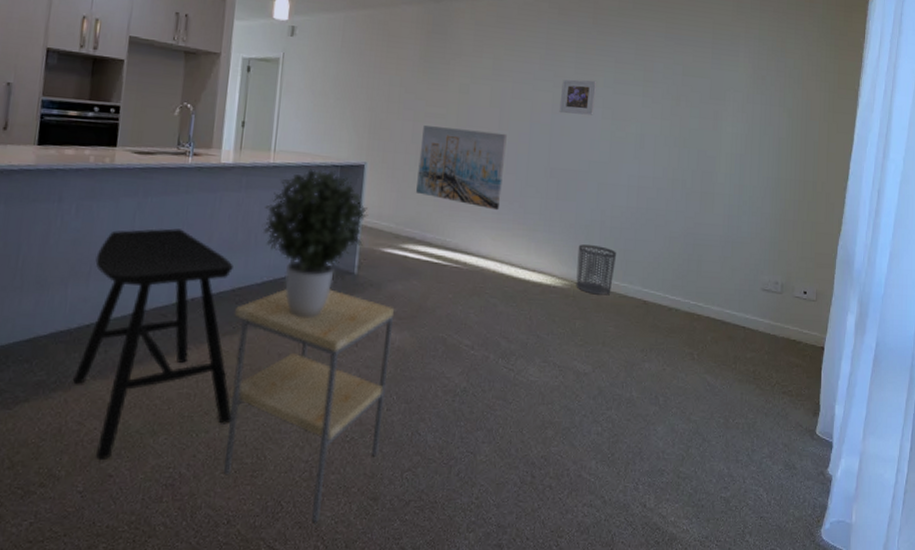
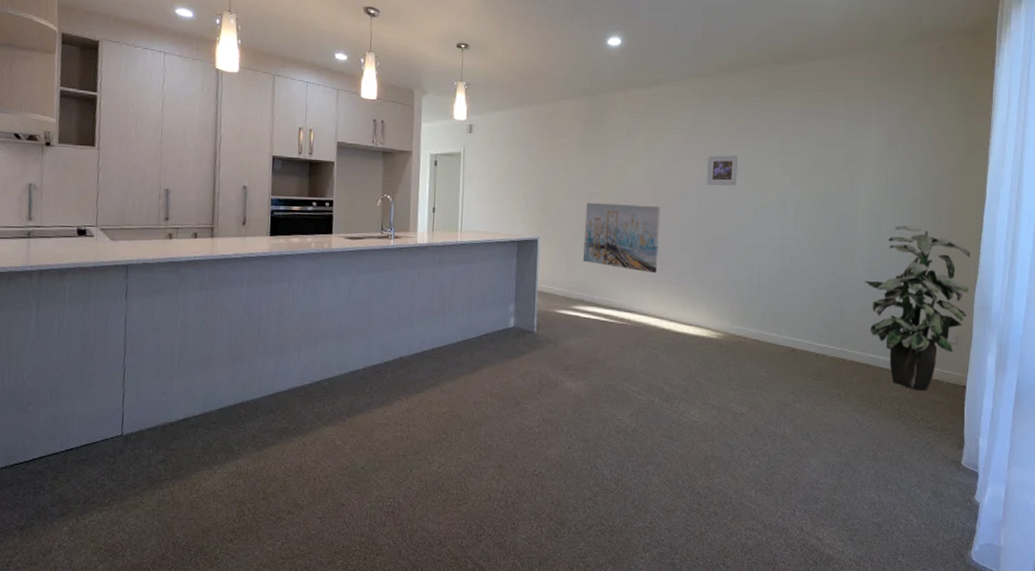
stool: present [73,228,233,461] -> none [309,300,438,492]
side table: present [223,288,395,523] -> none [433,346,570,544]
potted plant: present [261,169,368,319] -> none [454,245,543,372]
waste bin: present [576,244,616,295] -> none [729,300,764,345]
indoor plant: none [724,169,835,352] -> present [864,225,971,391]

